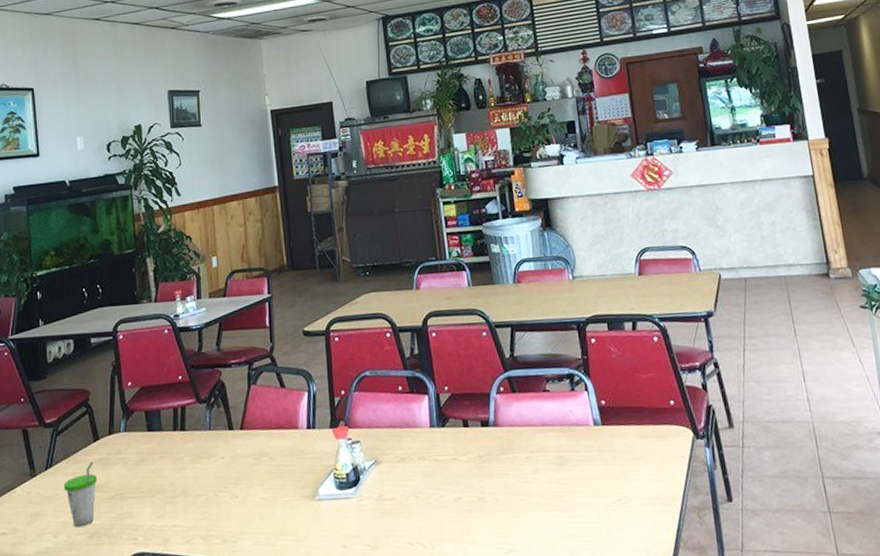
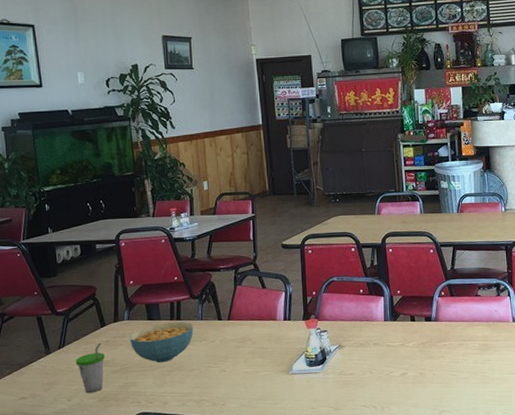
cereal bowl: none [125,432,201,487] -> present [129,321,194,363]

